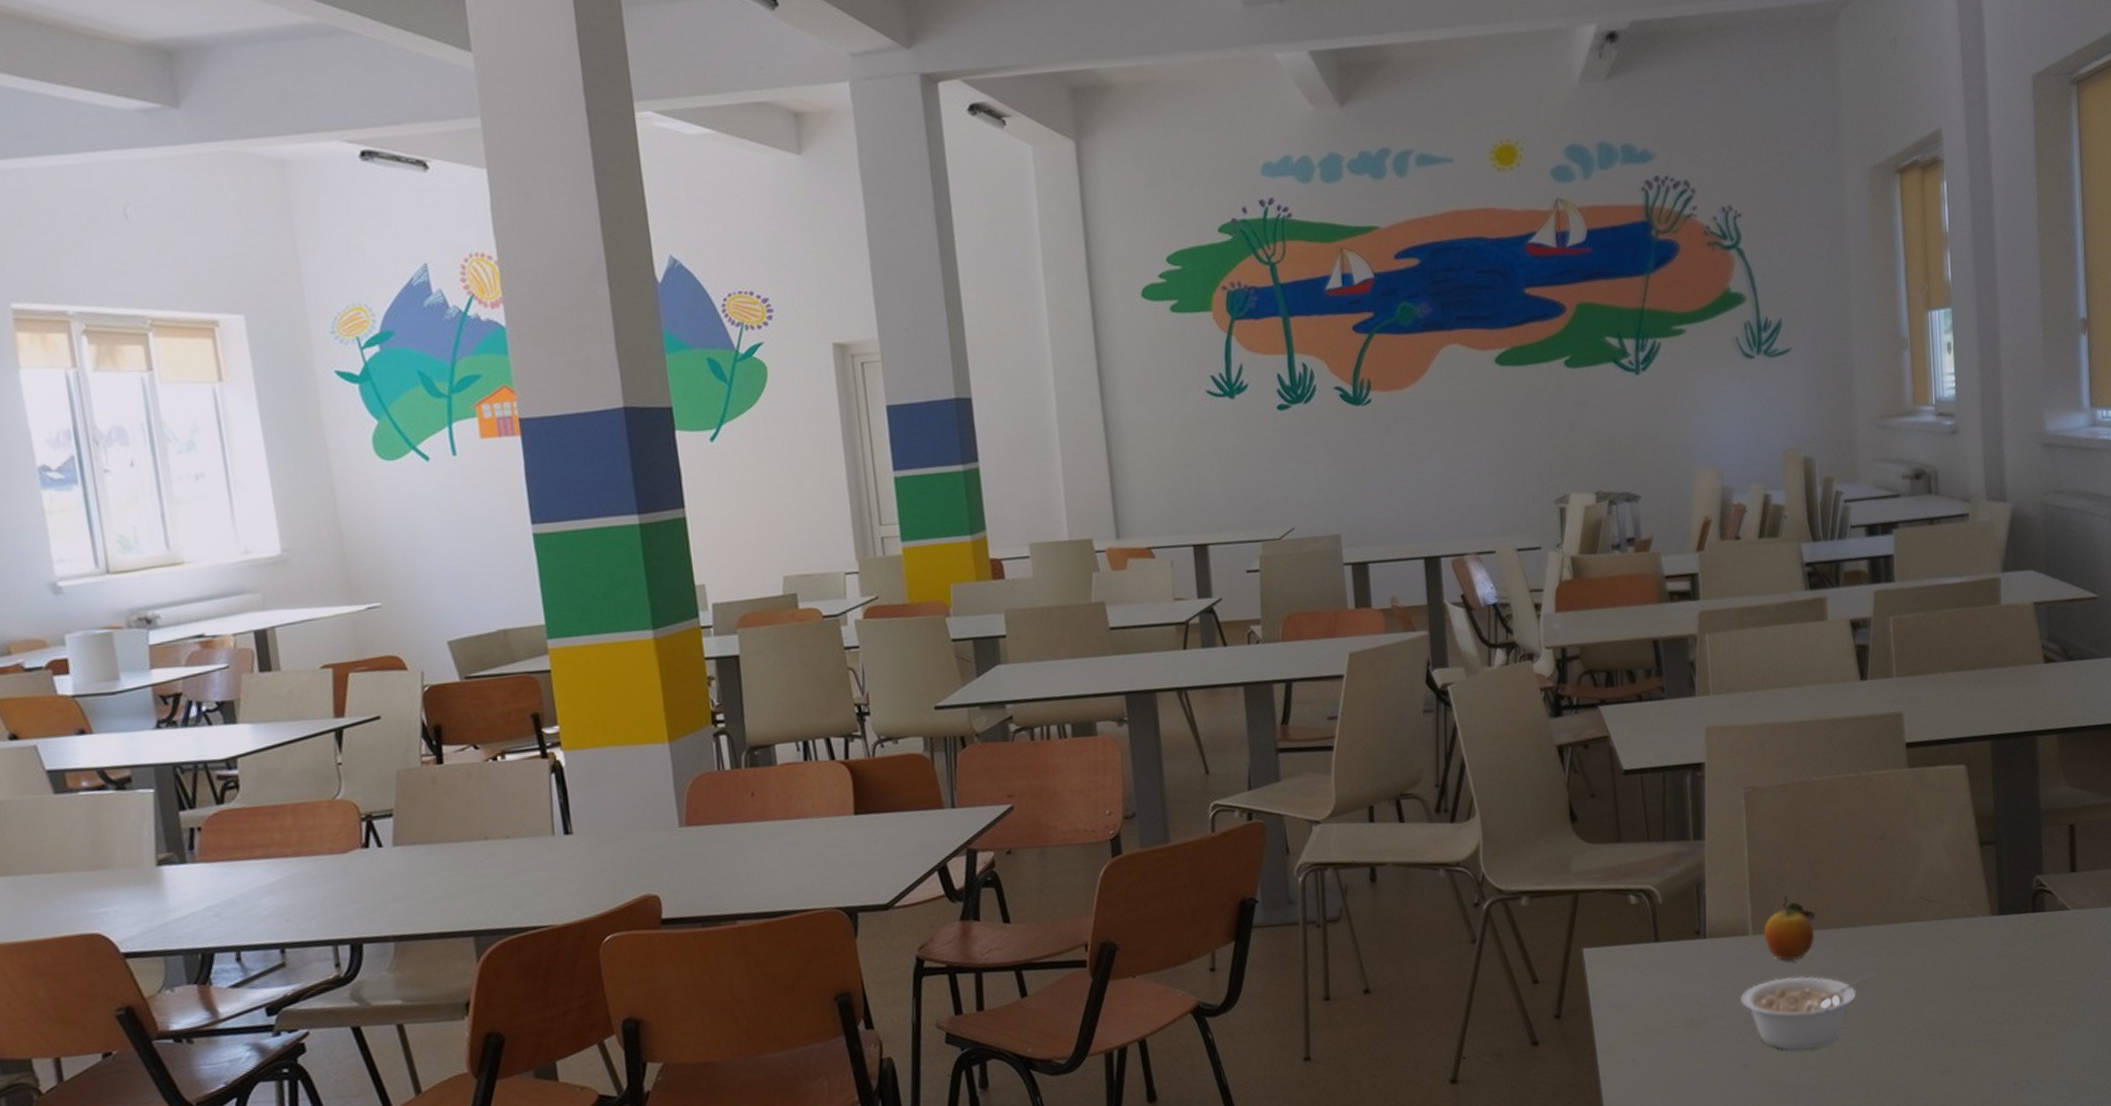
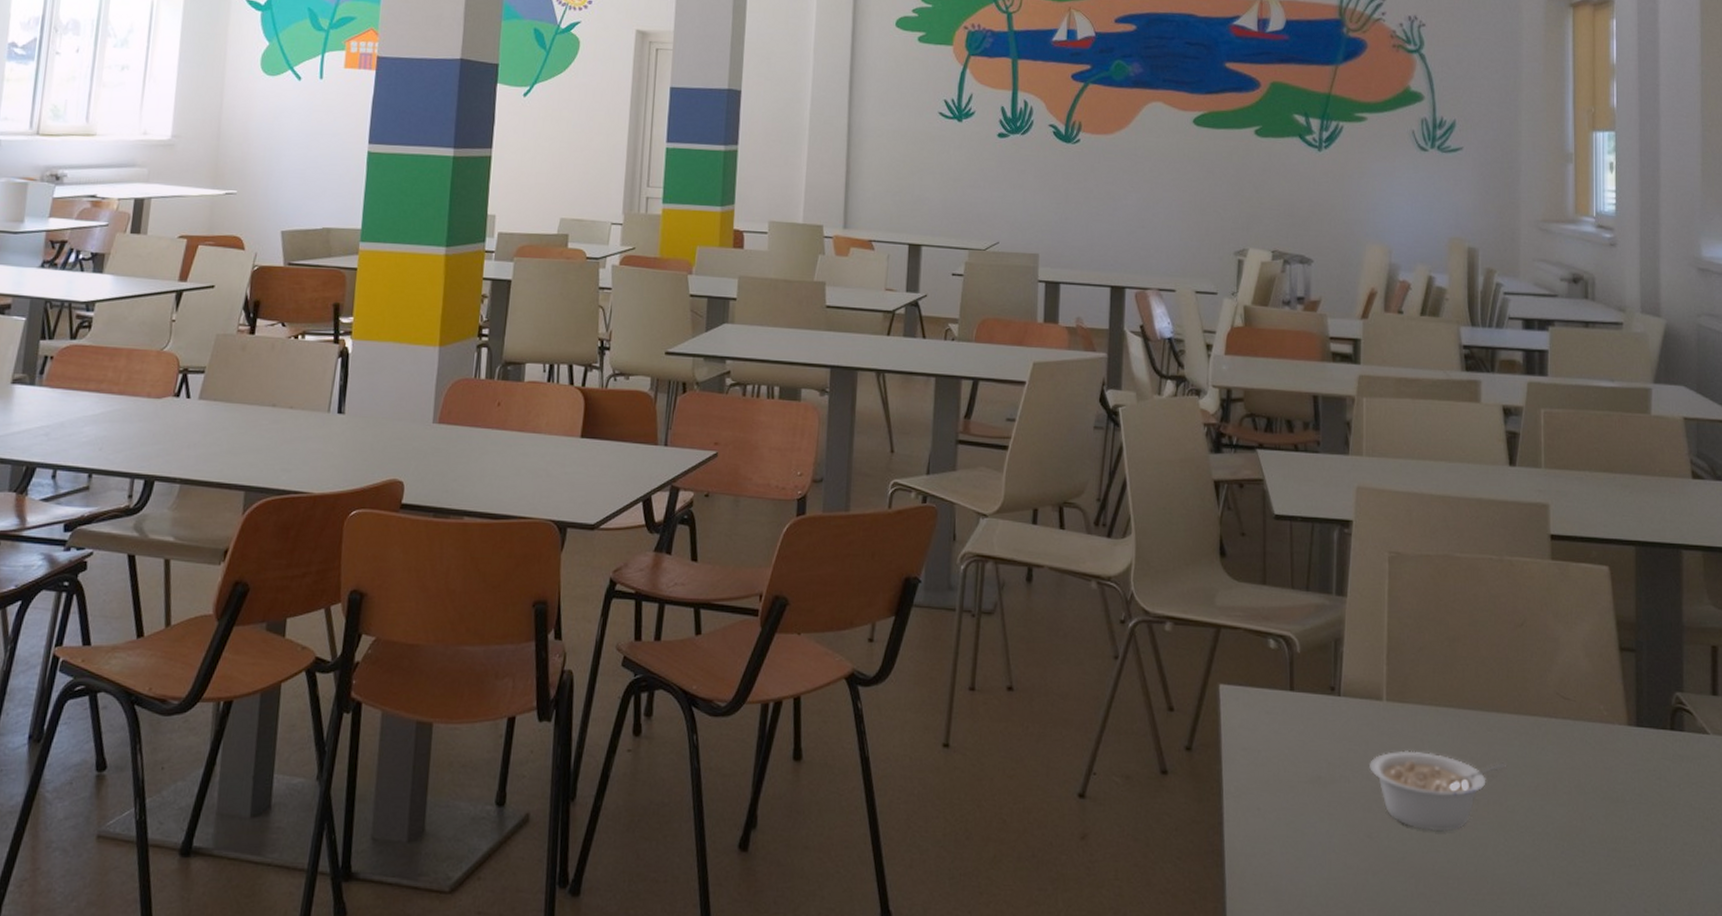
fruit: present [1764,895,1818,961] -> none [1398,667,1452,735]

